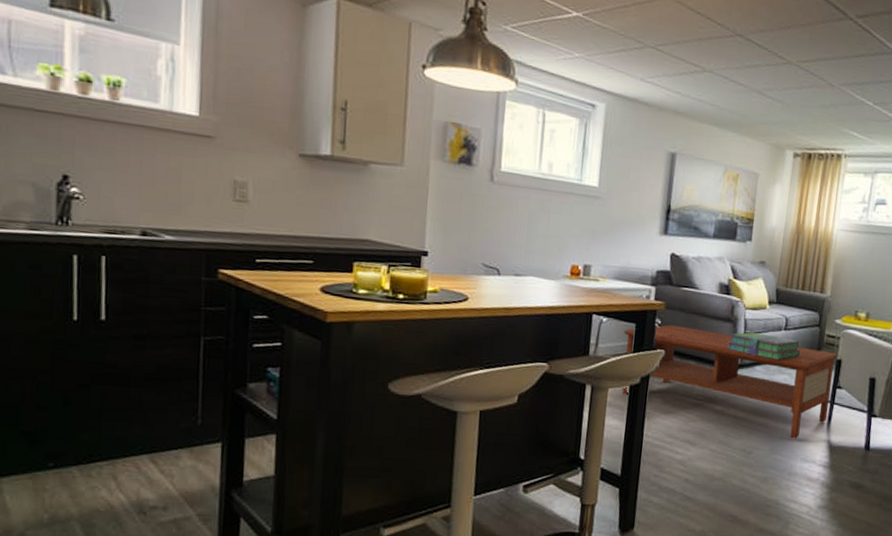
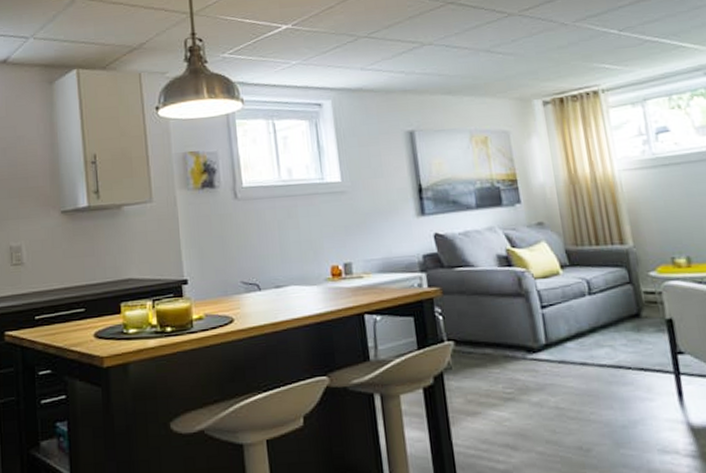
coffee table: present [622,324,839,439] -> none [402,310,677,426]
stack of books: present [727,332,800,360] -> none [524,303,617,332]

